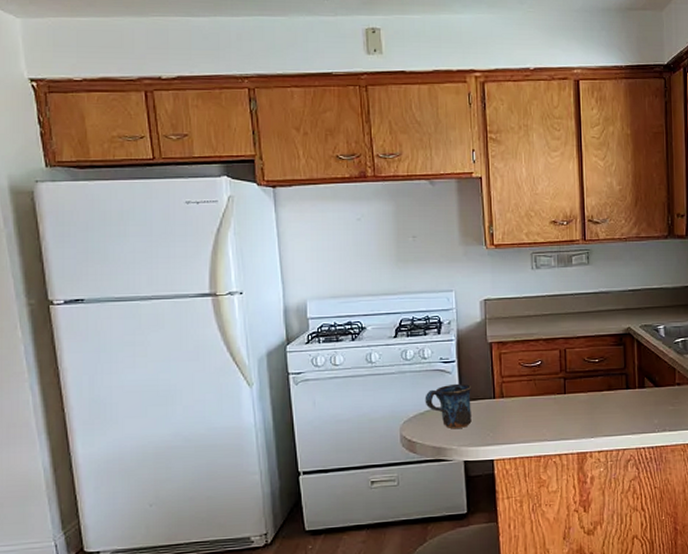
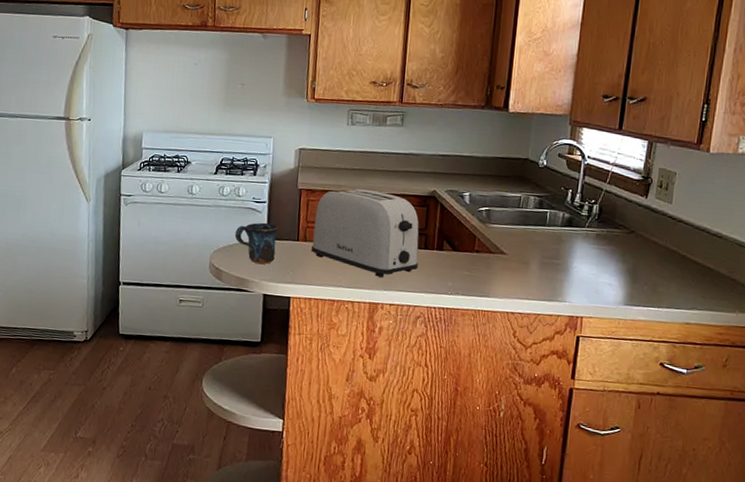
toaster: none [509,335,622,425] -> present [311,189,419,277]

